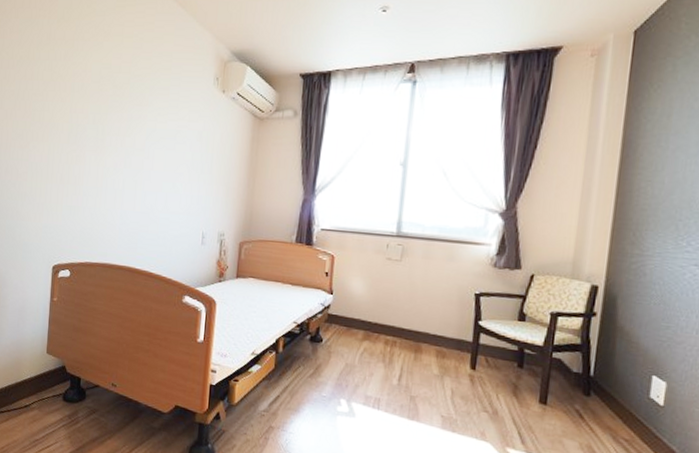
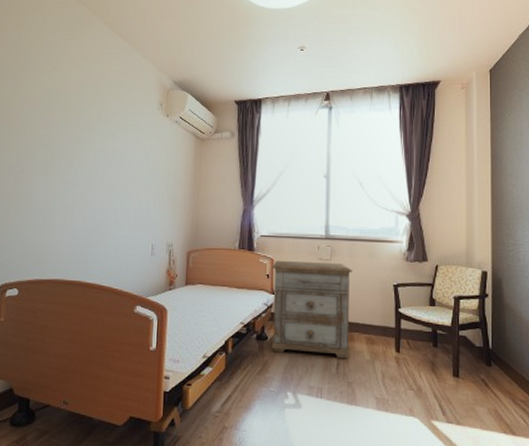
nightstand: none [326,258,426,371] -> present [271,261,352,359]

